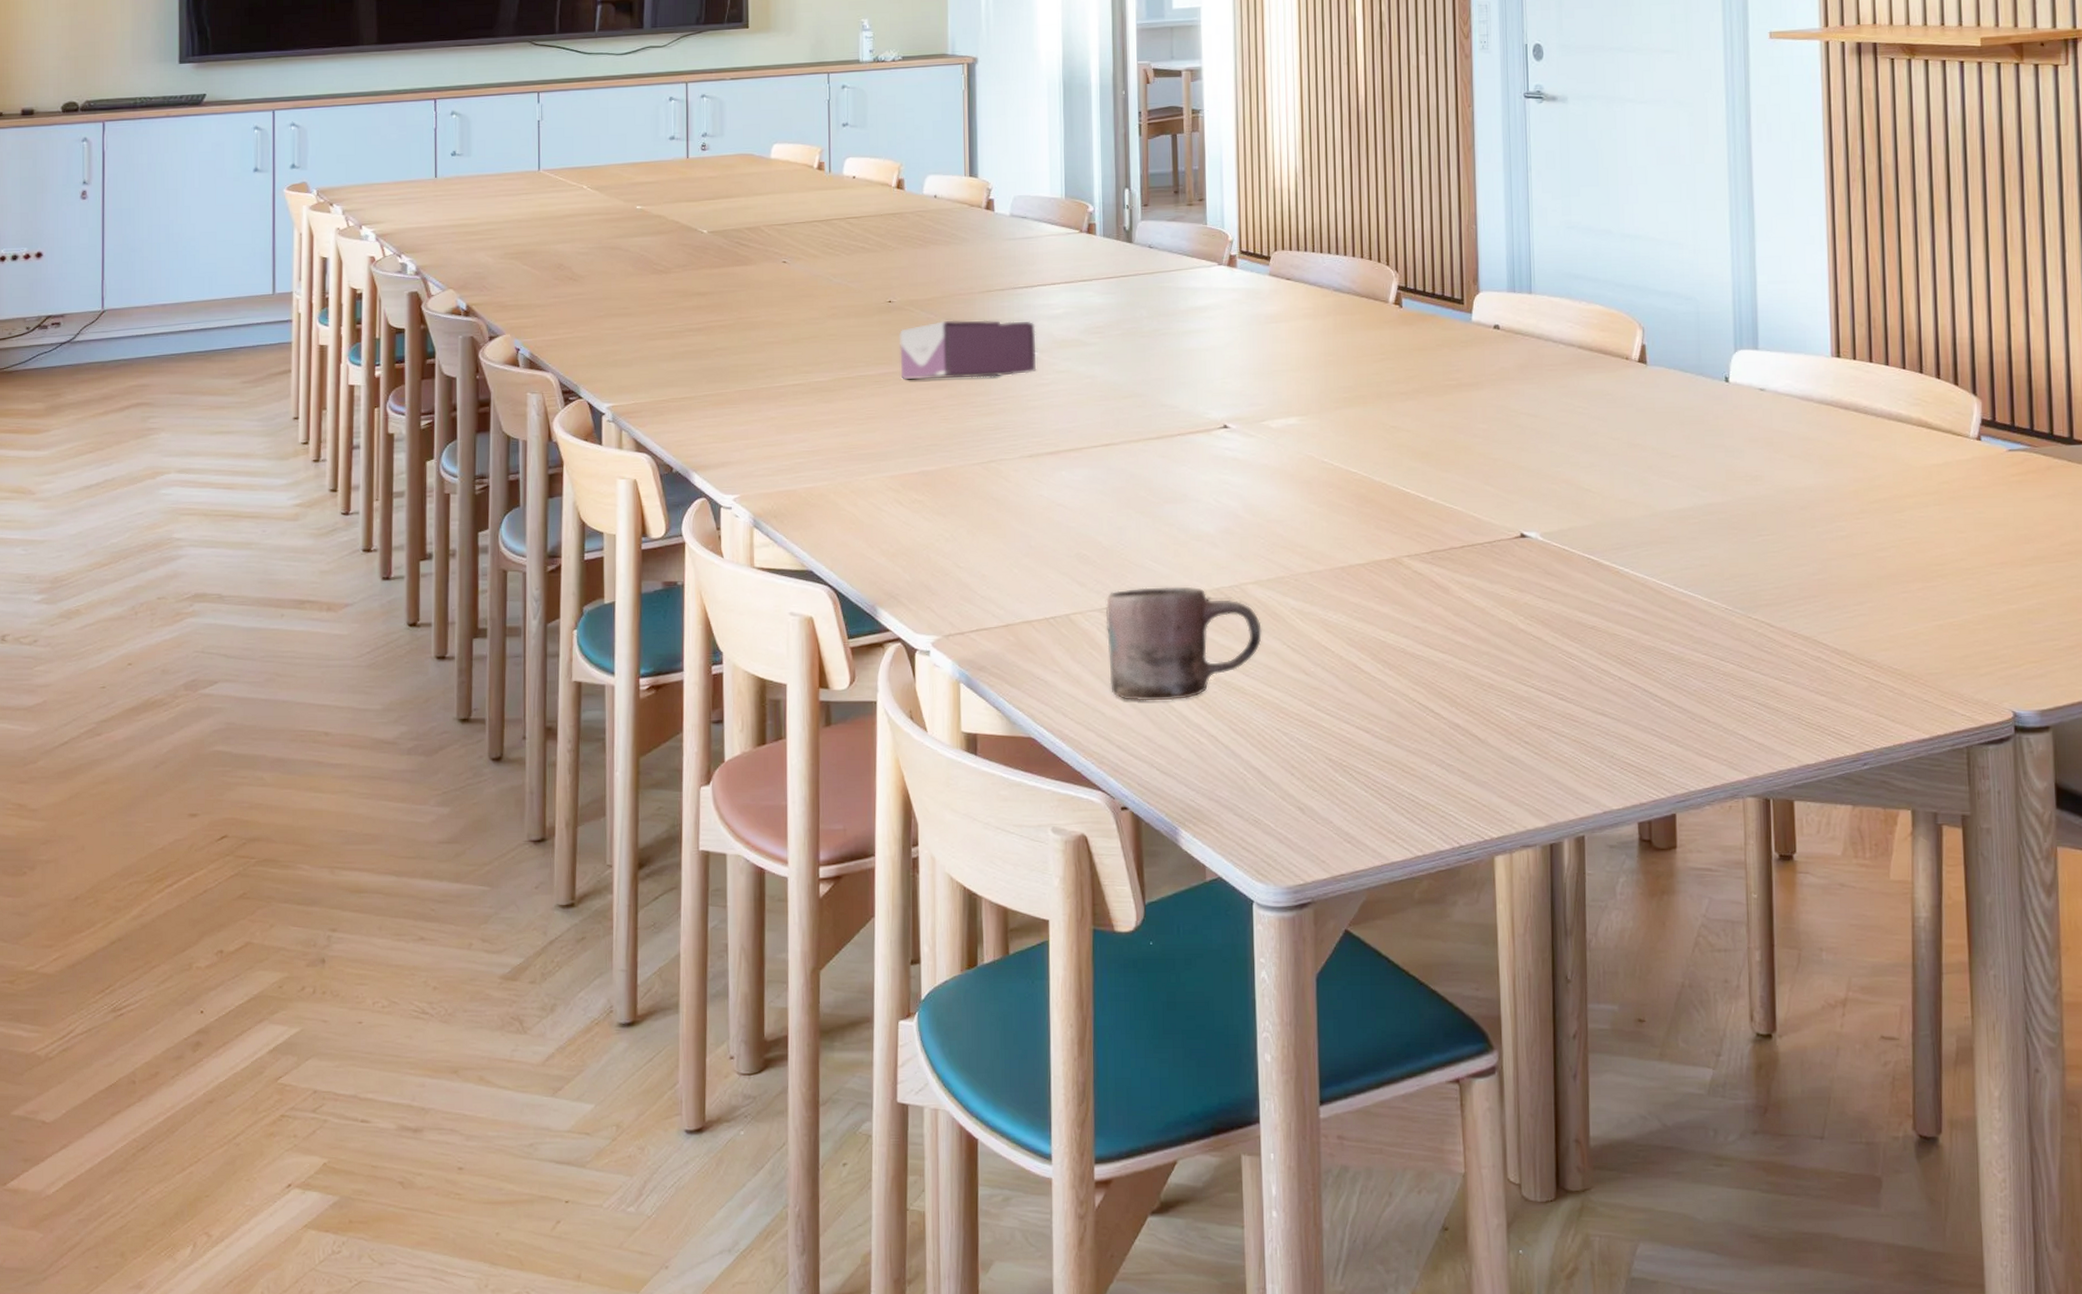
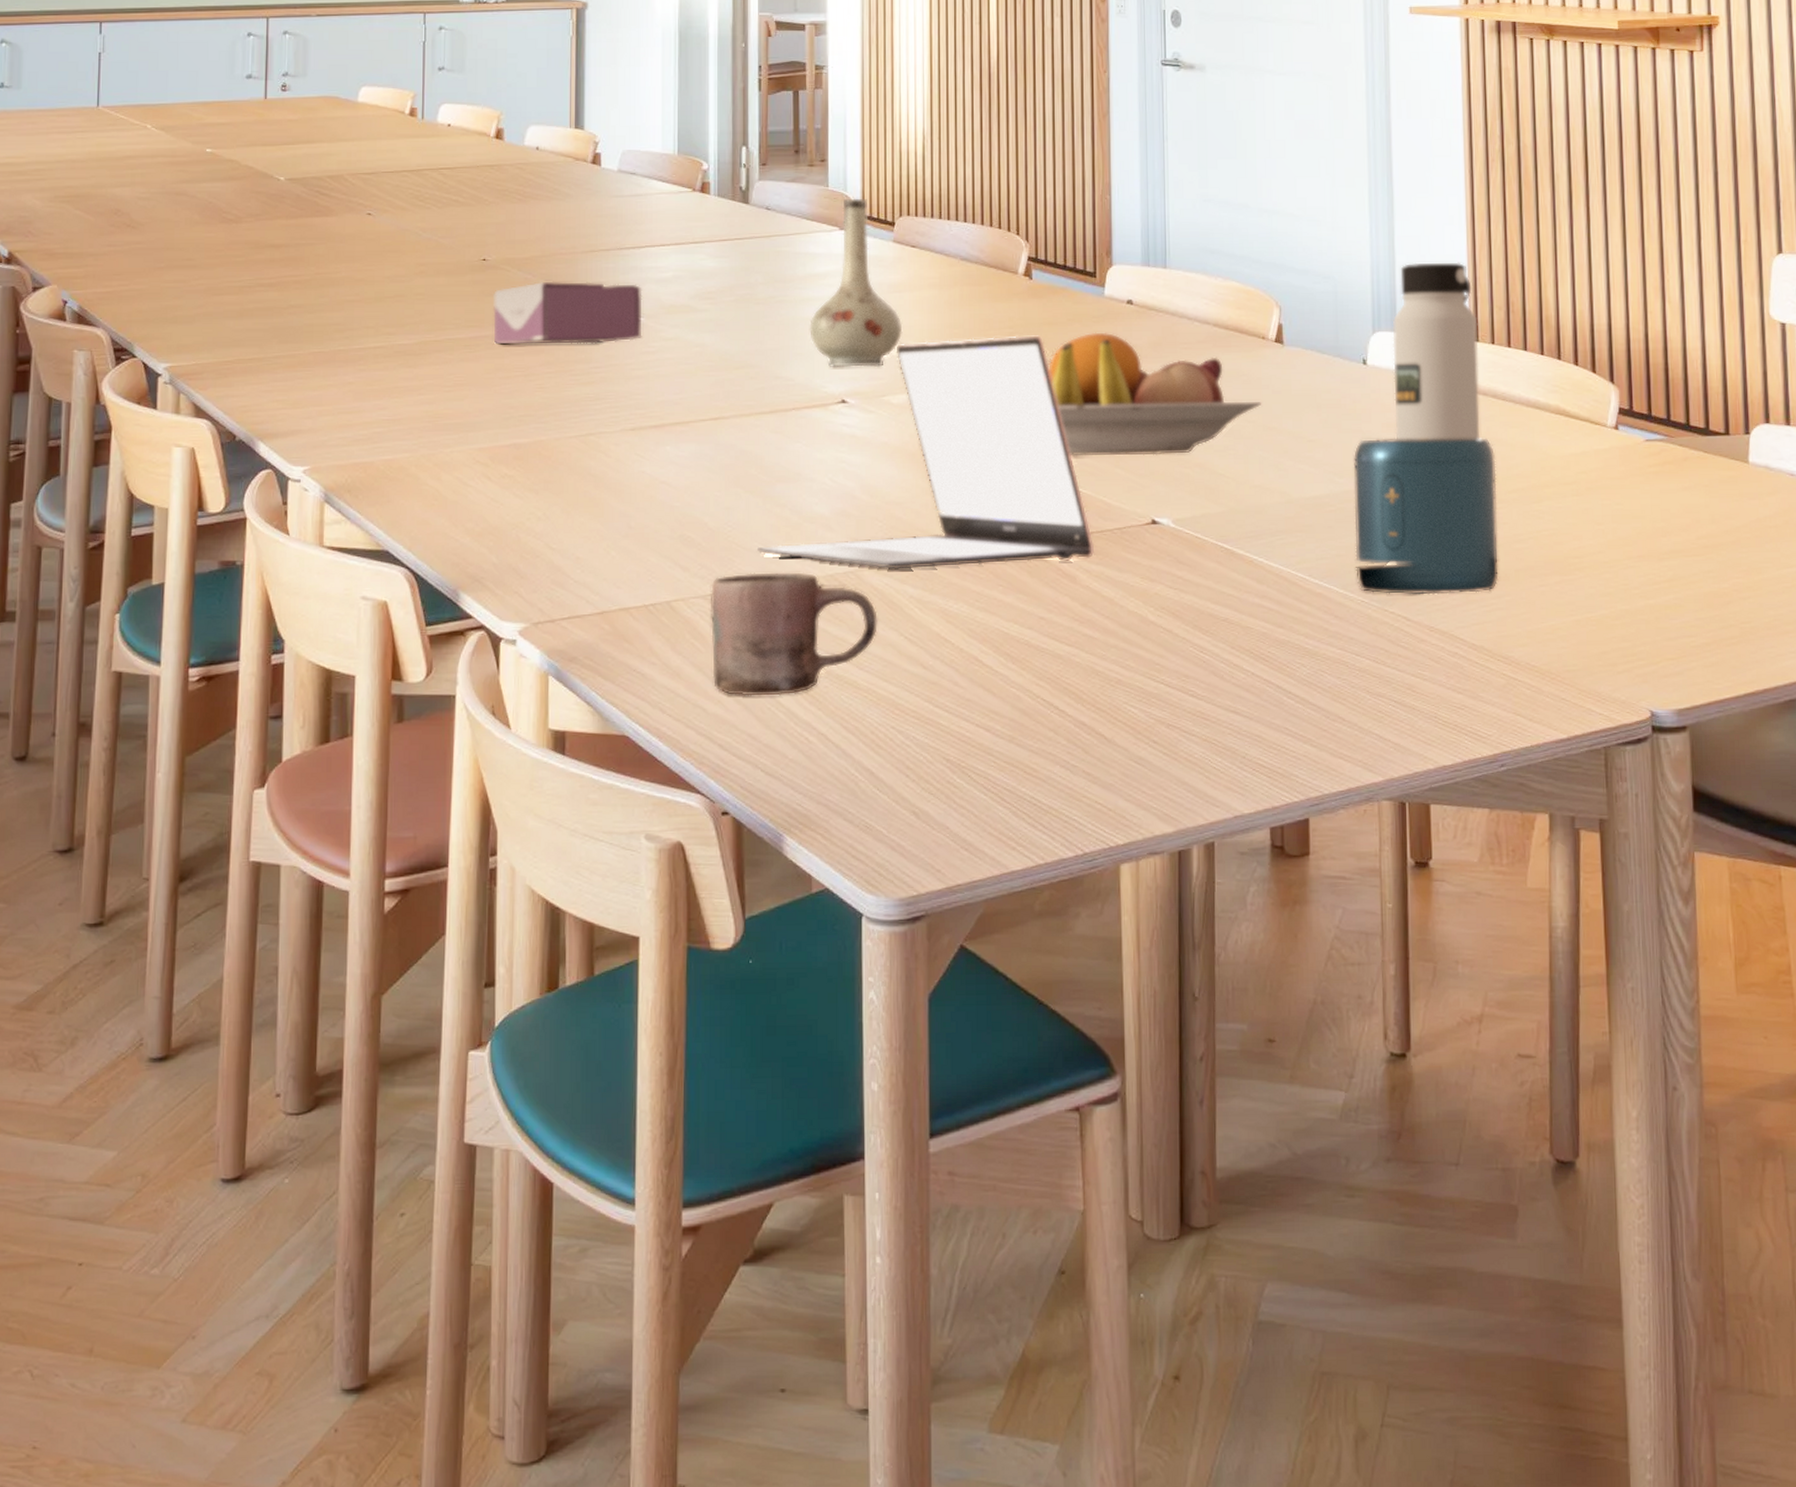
laptop: none [1147,360,1466,583] -> present [756,335,1095,570]
vase: none [1192,234,1280,395] -> present [809,198,903,367]
fruit bowl: none [1419,356,1627,476] -> present [1048,332,1262,458]
speaker: none [1717,449,1861,602] -> present [1354,437,1499,595]
water bottle: none [1754,280,1842,454] -> present [1392,262,1480,440]

